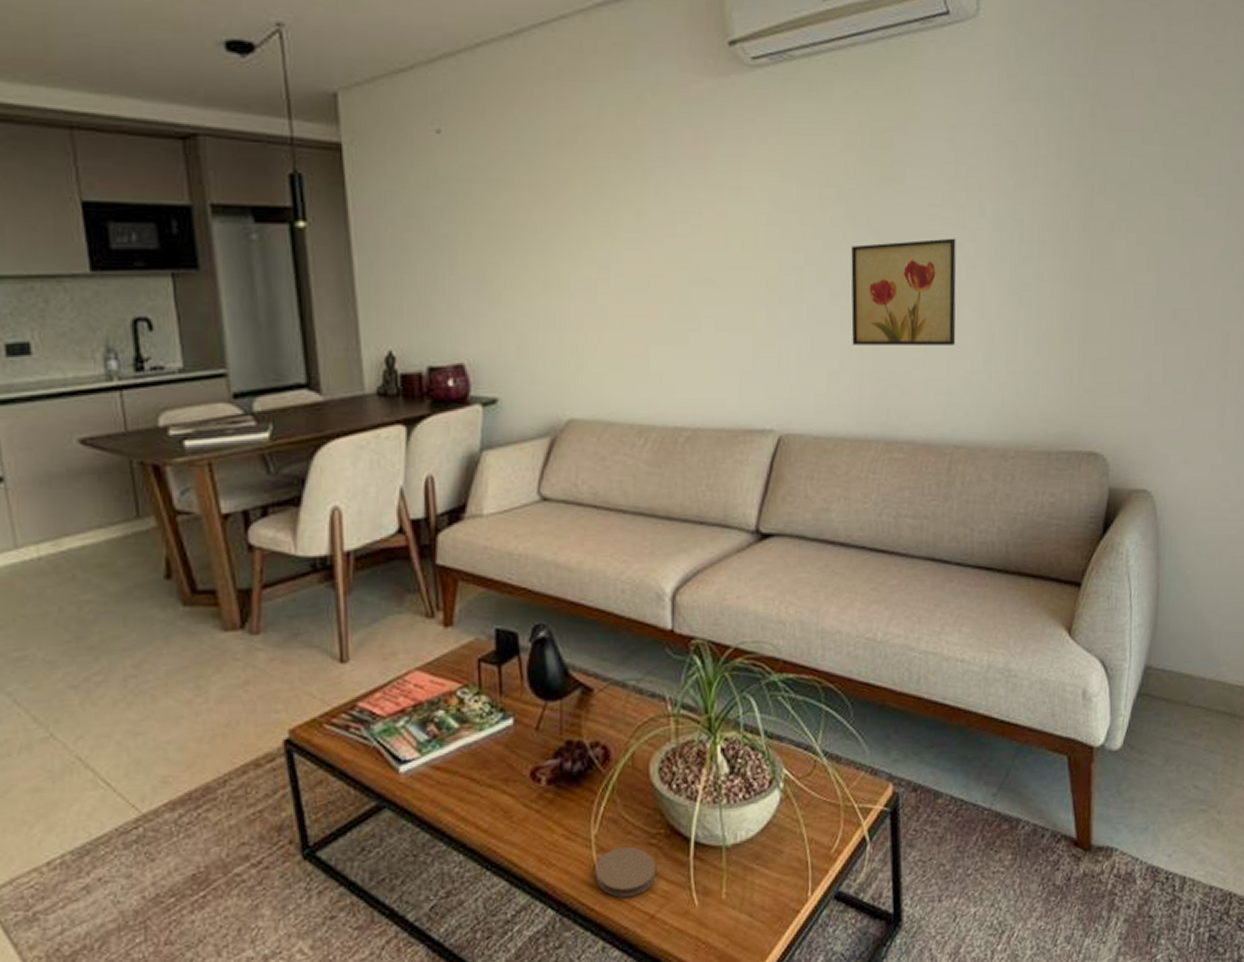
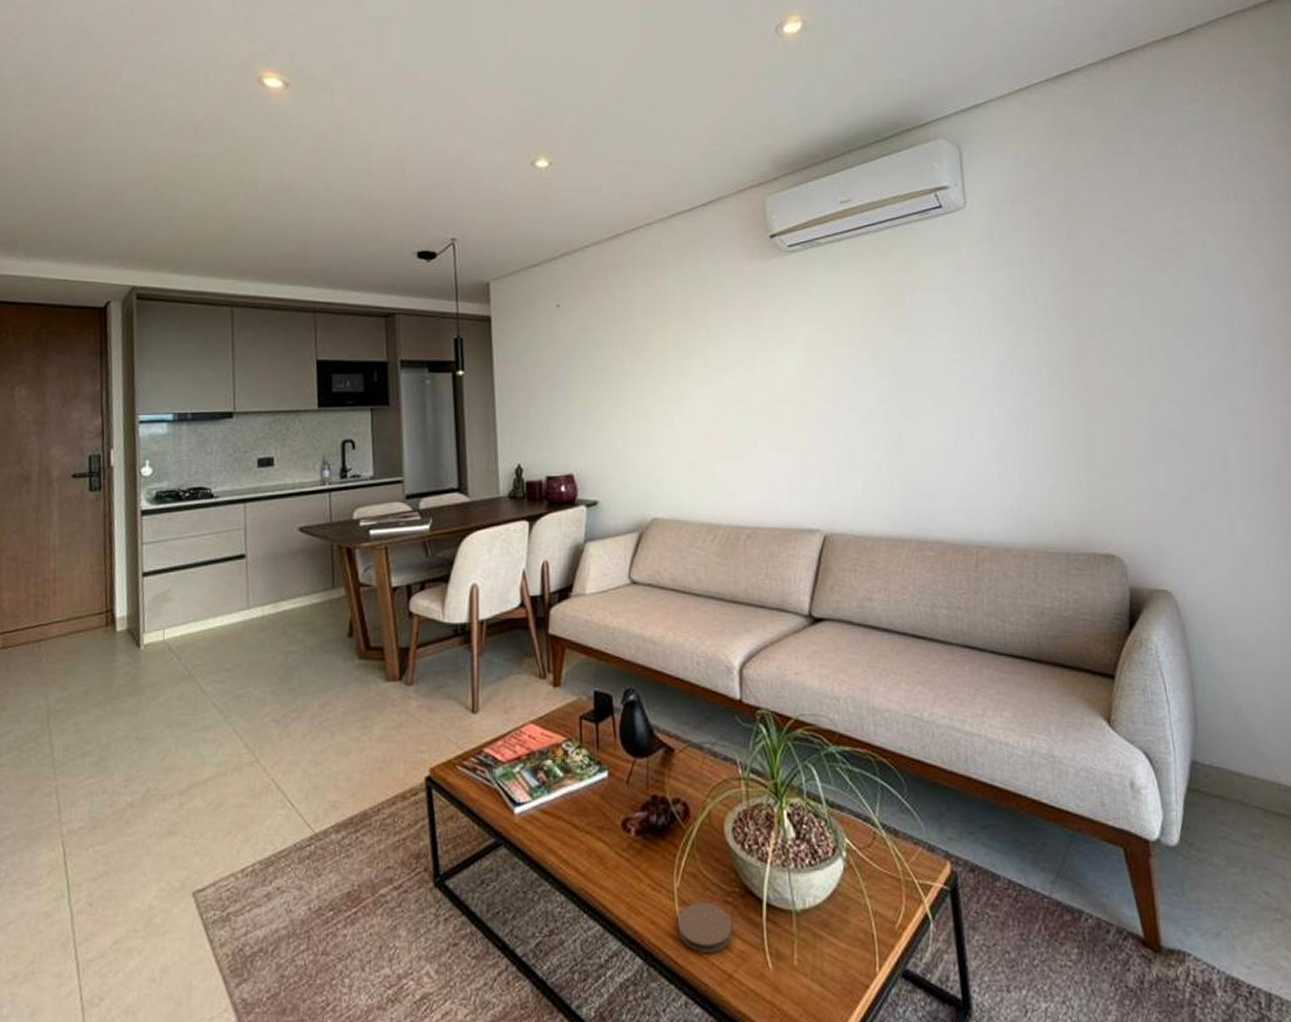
wall art: present [851,238,956,345] -> none [876,374,972,461]

